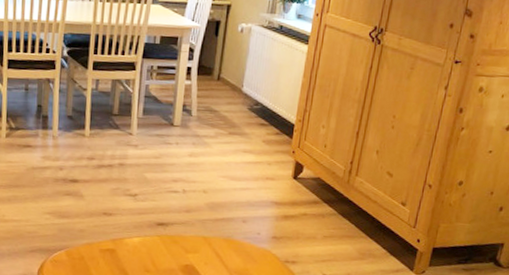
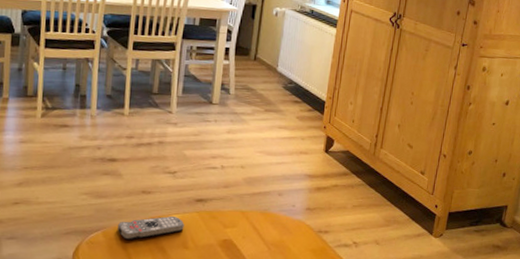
remote control: none [80,239,145,261] -> present [118,216,184,240]

